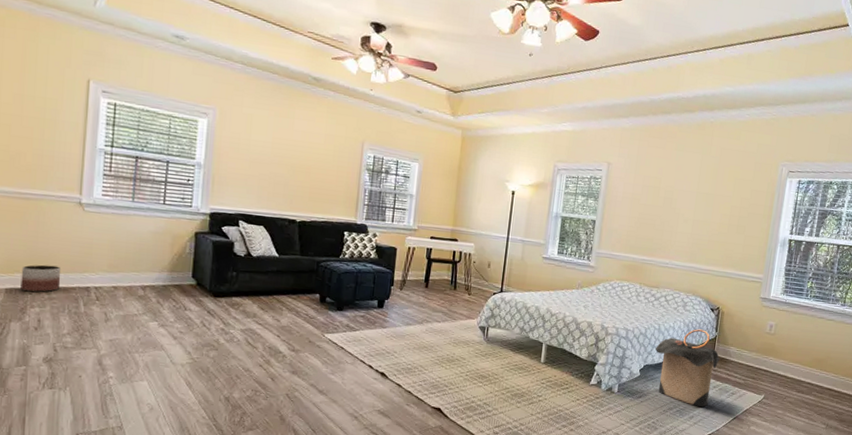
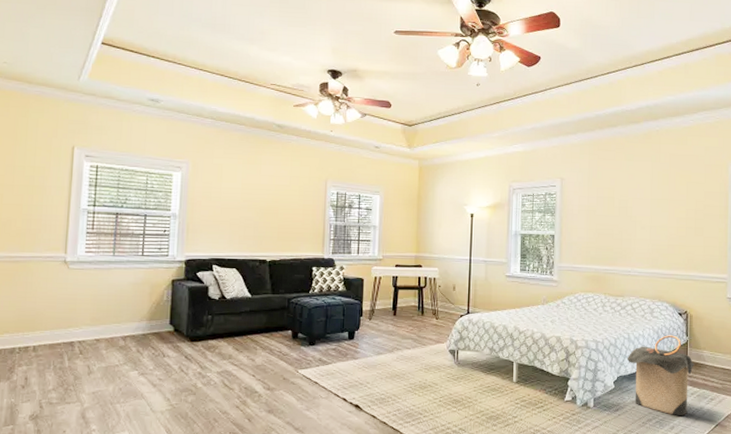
planter: present [20,264,62,293] -> none [9,323,48,351]

